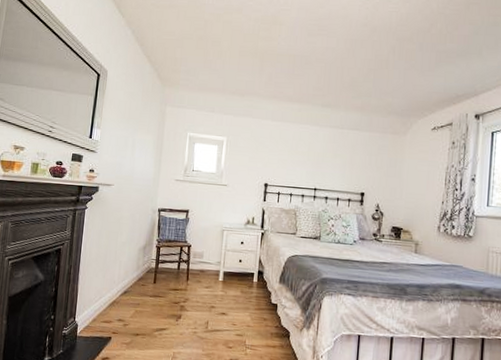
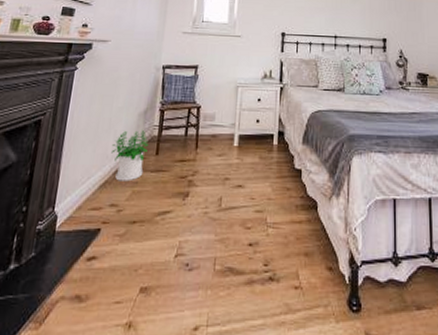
potted plant: none [118,261,147,303] -> present [111,129,149,182]

